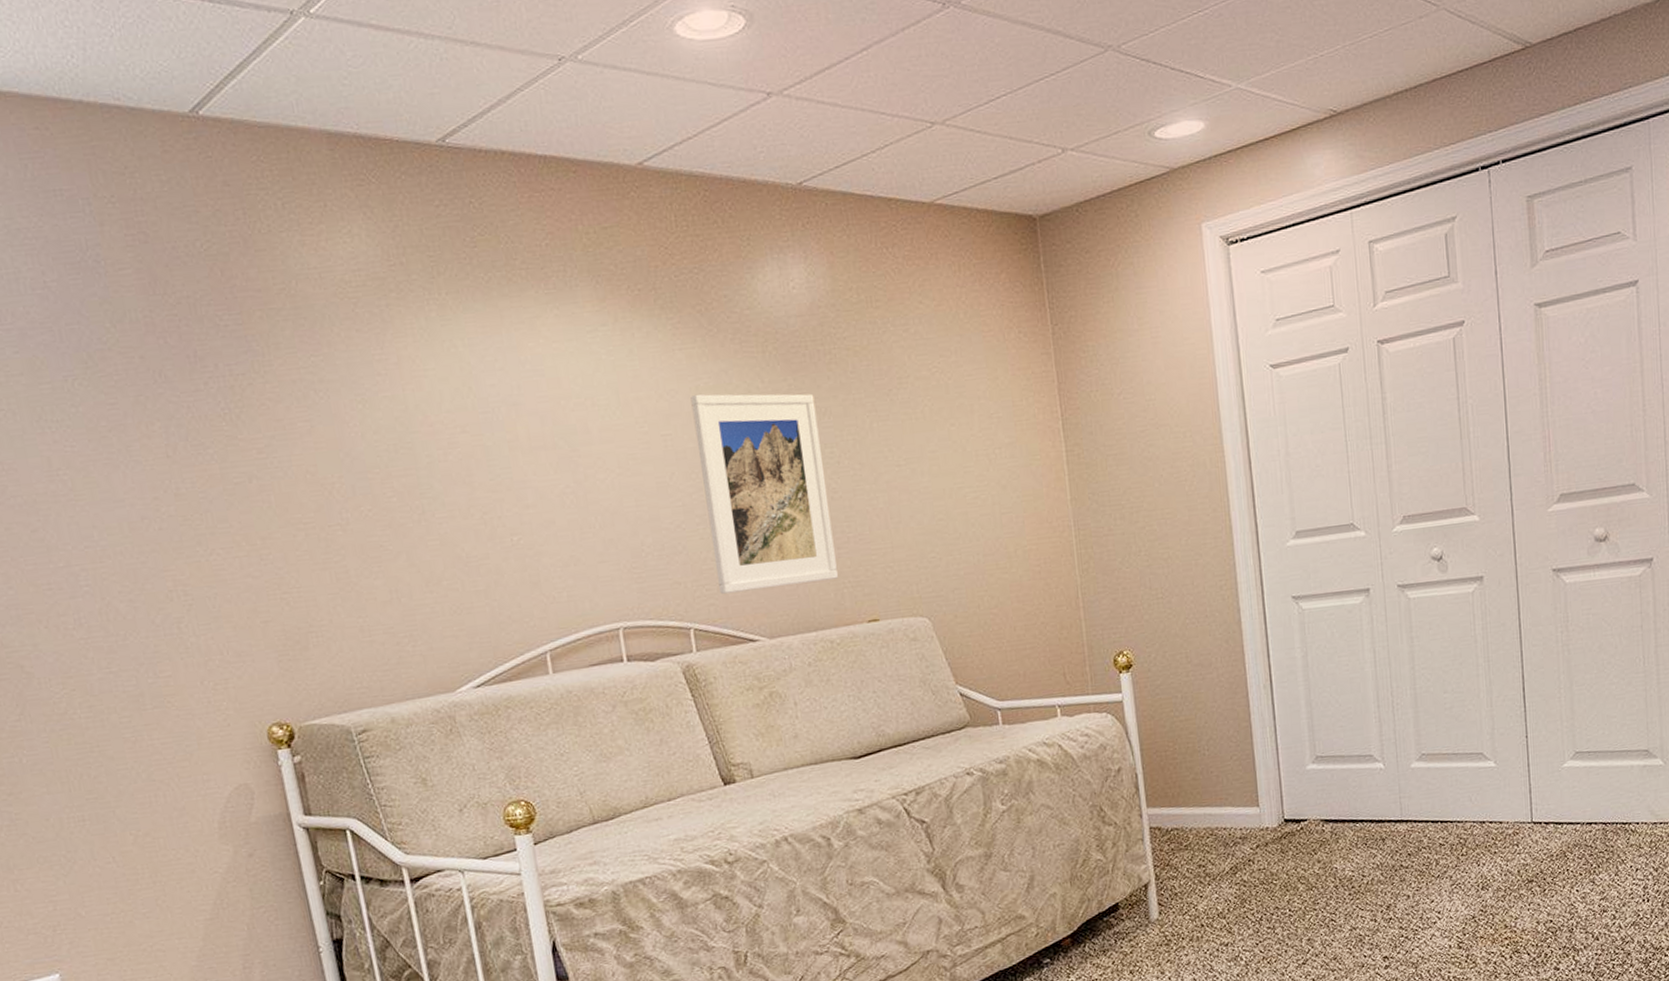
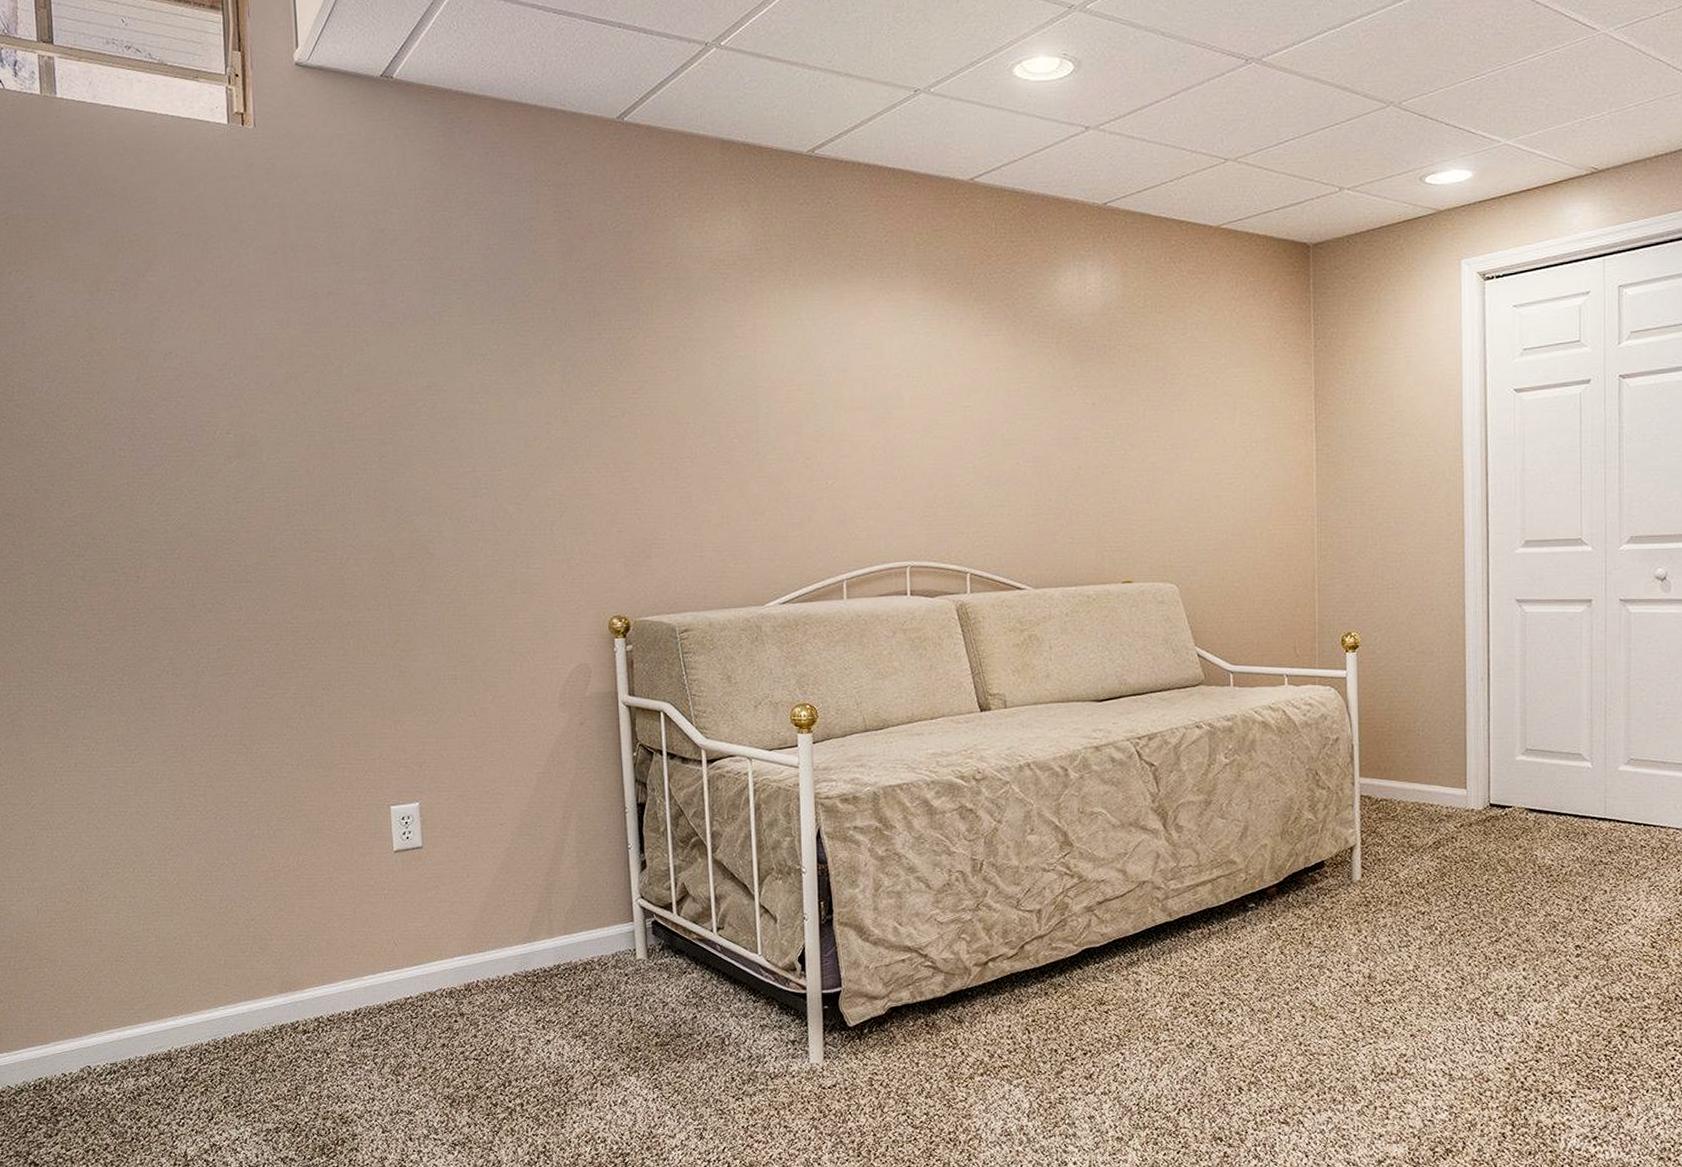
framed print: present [690,393,839,594] -> none [991,374,1101,546]

